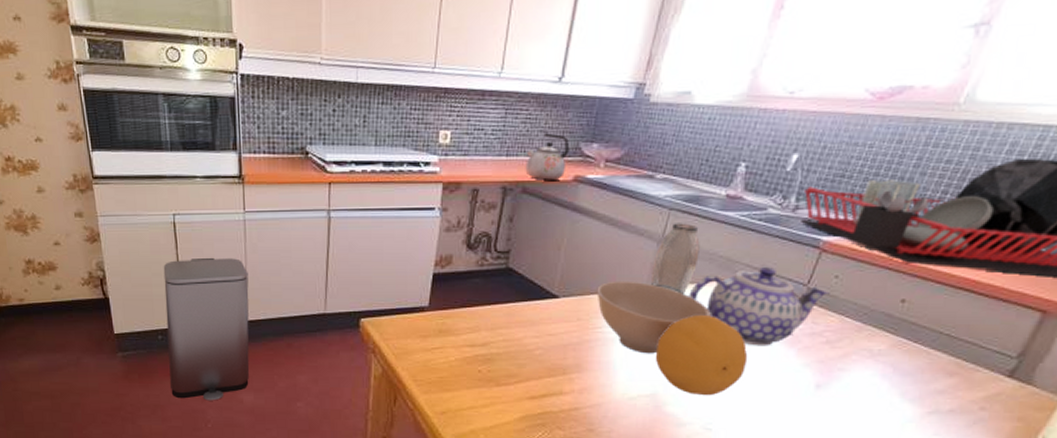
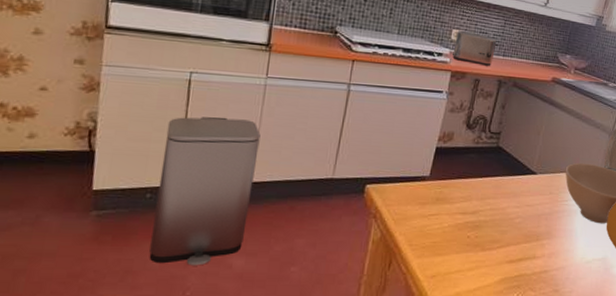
toaster: none [443,131,500,172] -> present [452,31,499,67]
kettle: present [525,133,569,180] -> none [516,42,550,79]

